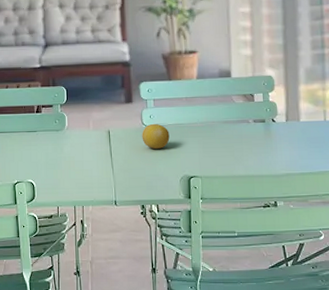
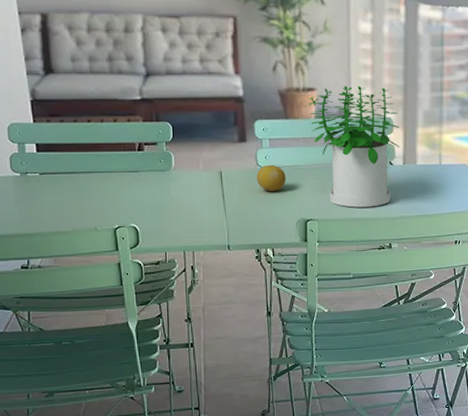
potted plant: none [189,46,283,165] -> present [307,85,400,208]

